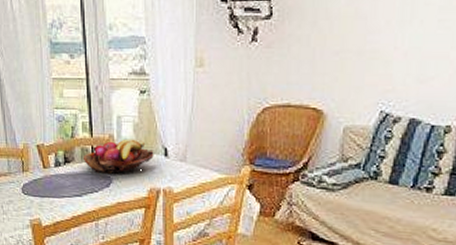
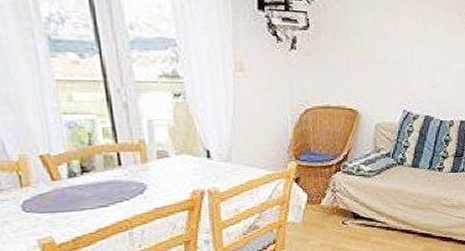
fruit basket: present [84,139,154,174] -> none [107,143,195,180]

